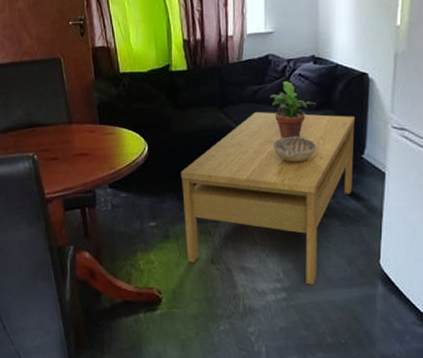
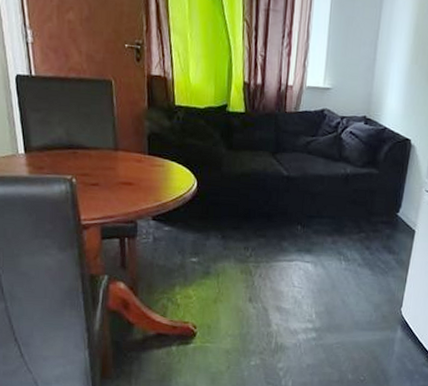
coffee table: present [180,112,355,285] -> none [225,162,395,327]
potted plant: present [269,81,316,139] -> none [321,136,363,191]
decorative bowl: present [273,136,317,163] -> none [319,188,359,214]

